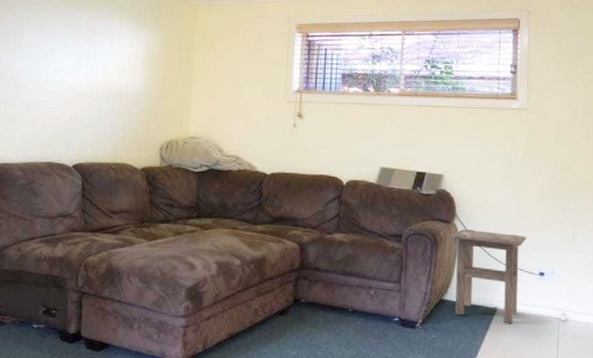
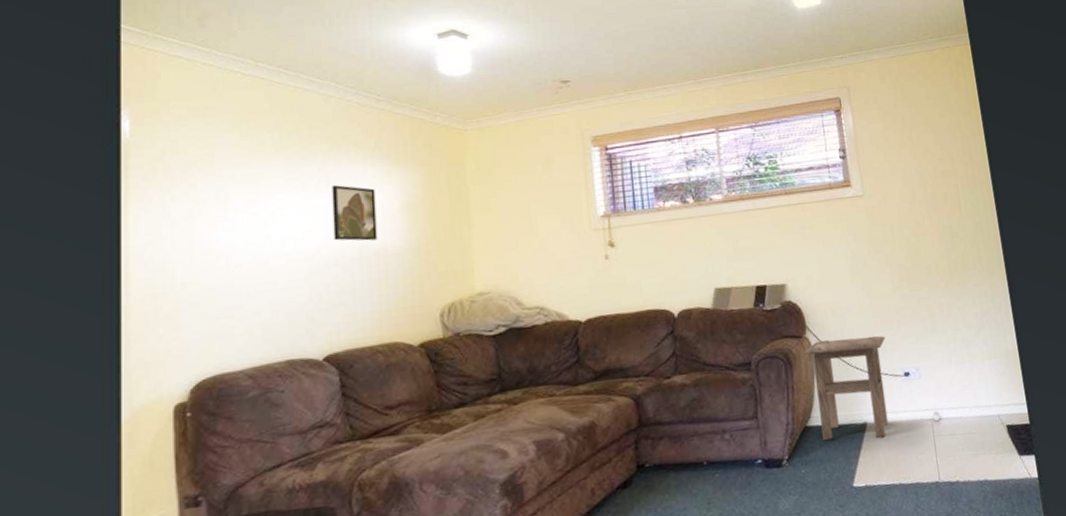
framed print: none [91,35,126,82] -> present [332,185,378,241]

